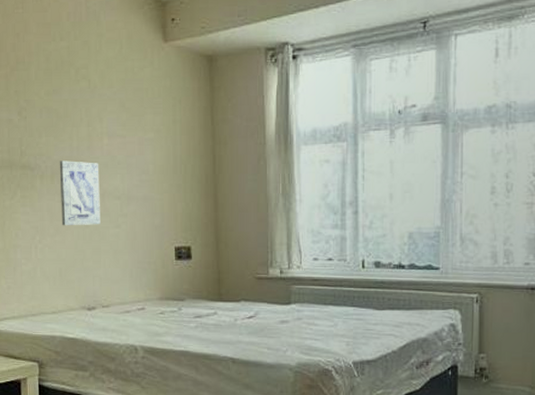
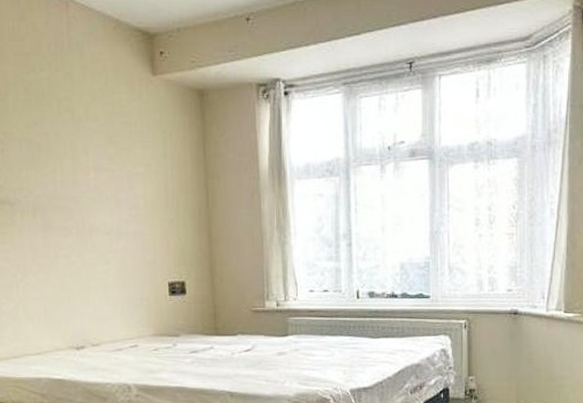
wall art: present [59,161,100,226] -> none [41,195,88,263]

